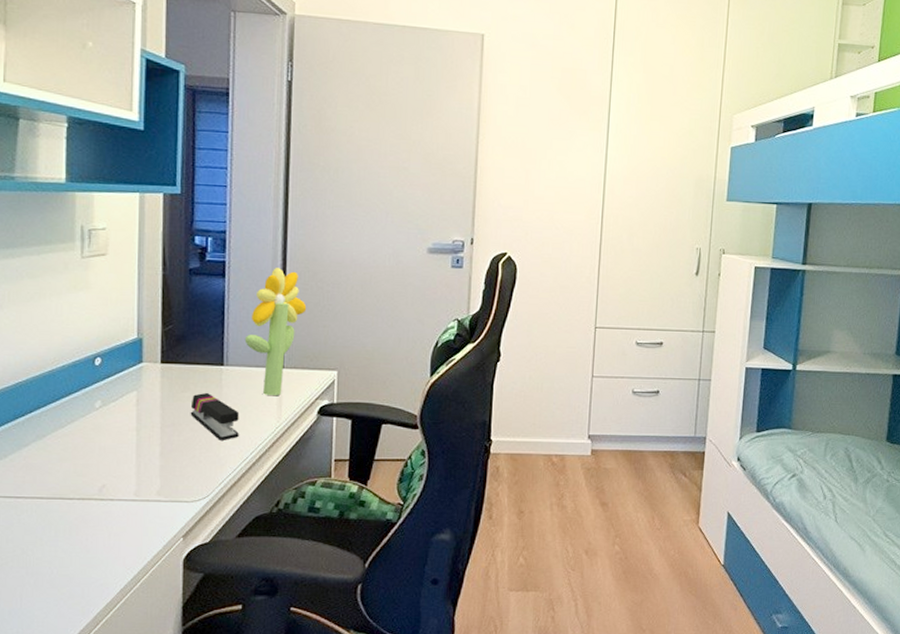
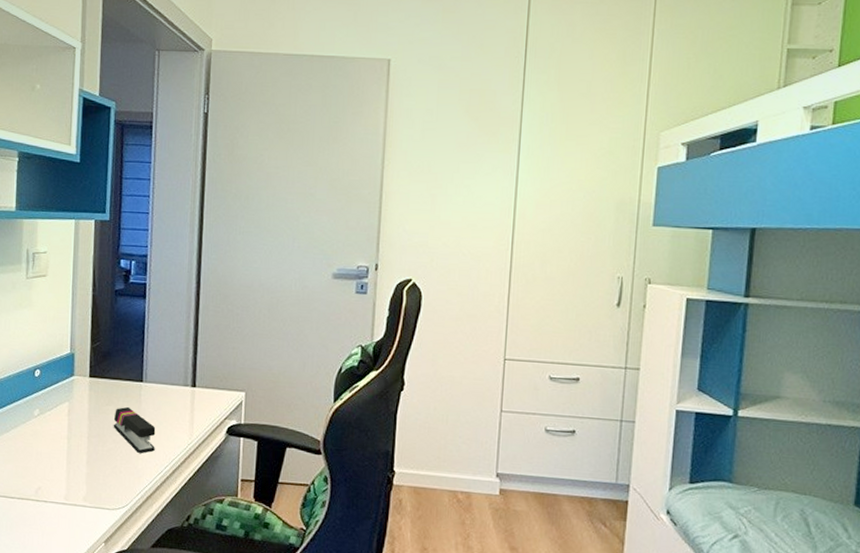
flower: present [244,268,307,395] -> none [161,290,218,413]

